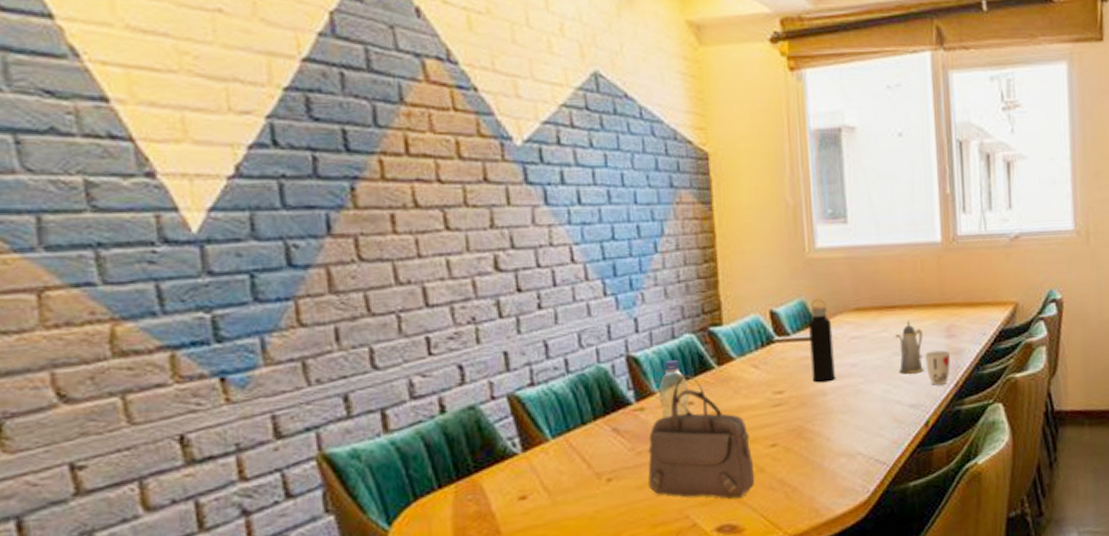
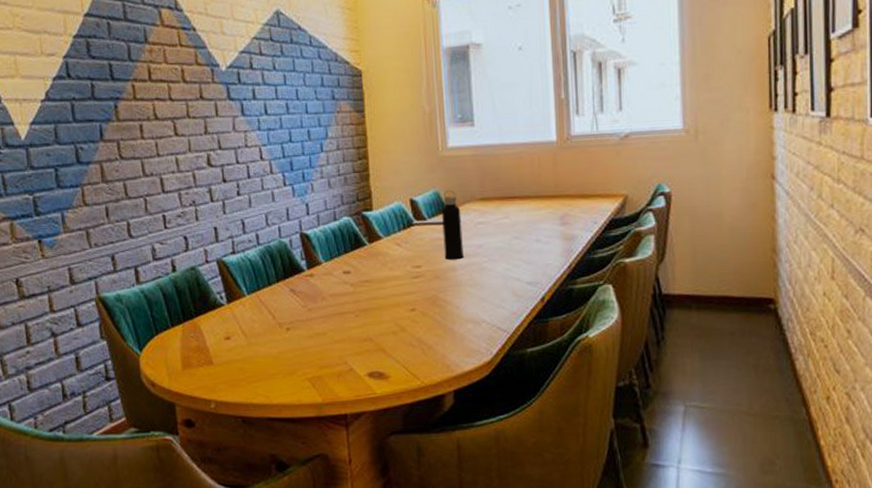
handbag: present [648,375,755,499] -> none [316,250,398,351]
bottle: present [659,359,690,419] -> none [324,237,347,284]
coffee pot: present [895,320,923,374] -> none [515,209,540,256]
cup: present [925,350,950,386] -> none [541,236,564,267]

